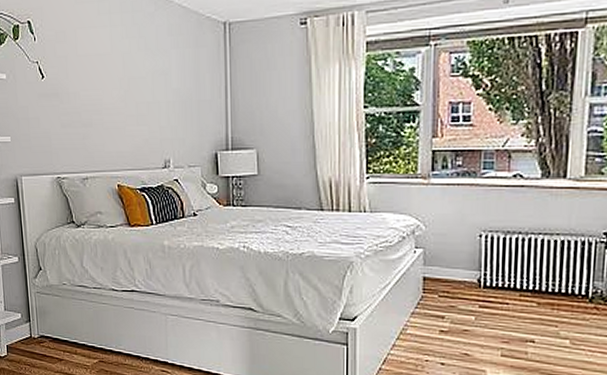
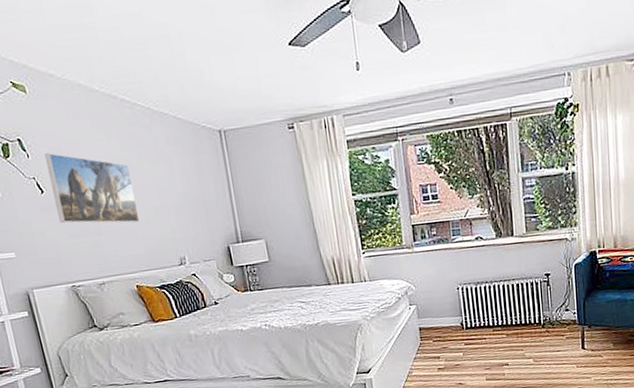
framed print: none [50,37,131,118] -> present [44,153,140,224]

